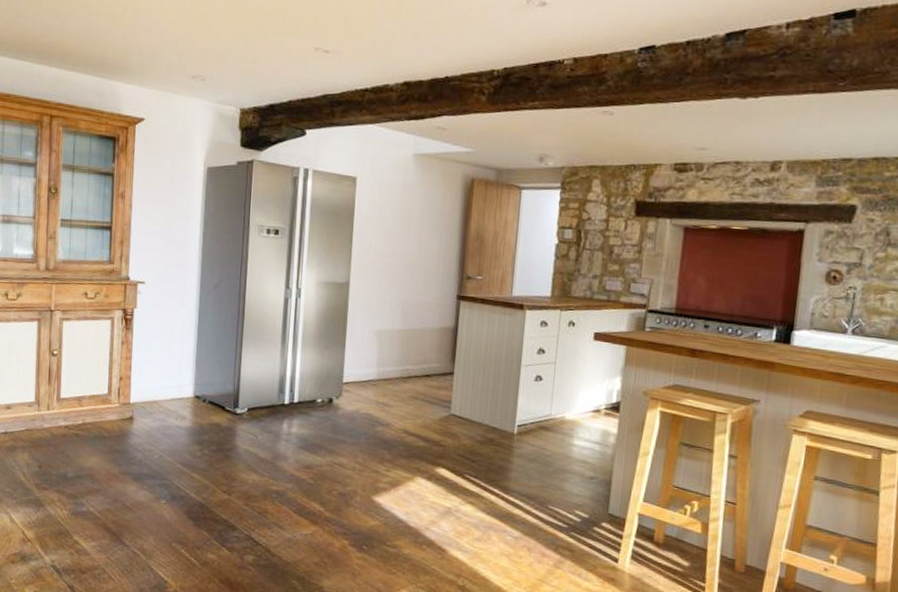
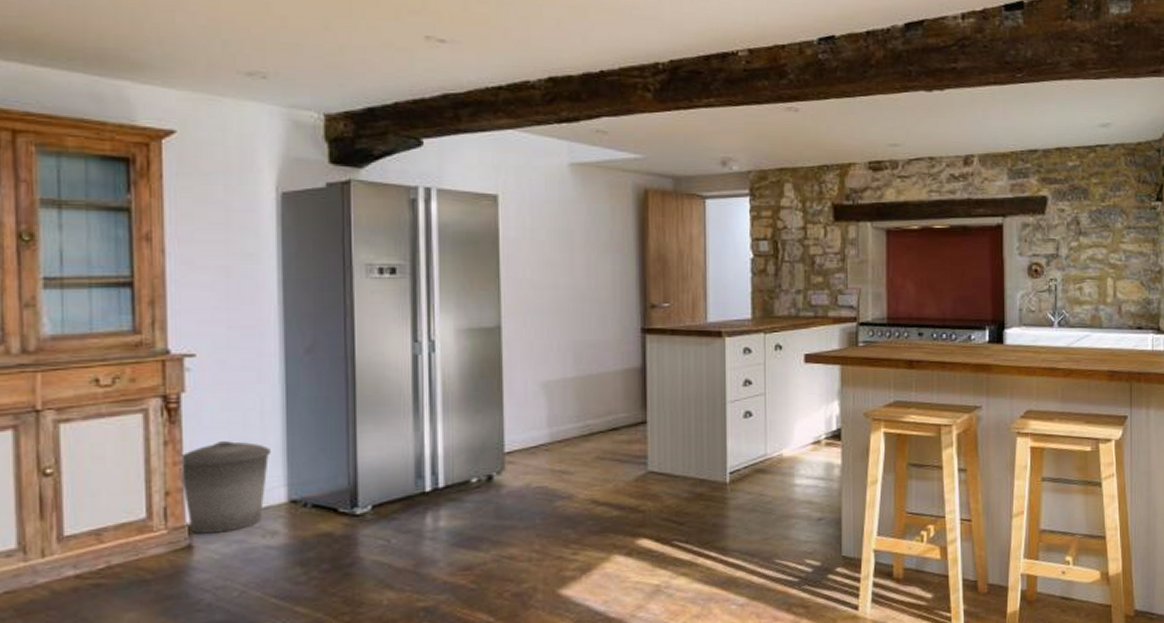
trash can: none [129,346,186,412] -> present [179,441,270,534]

